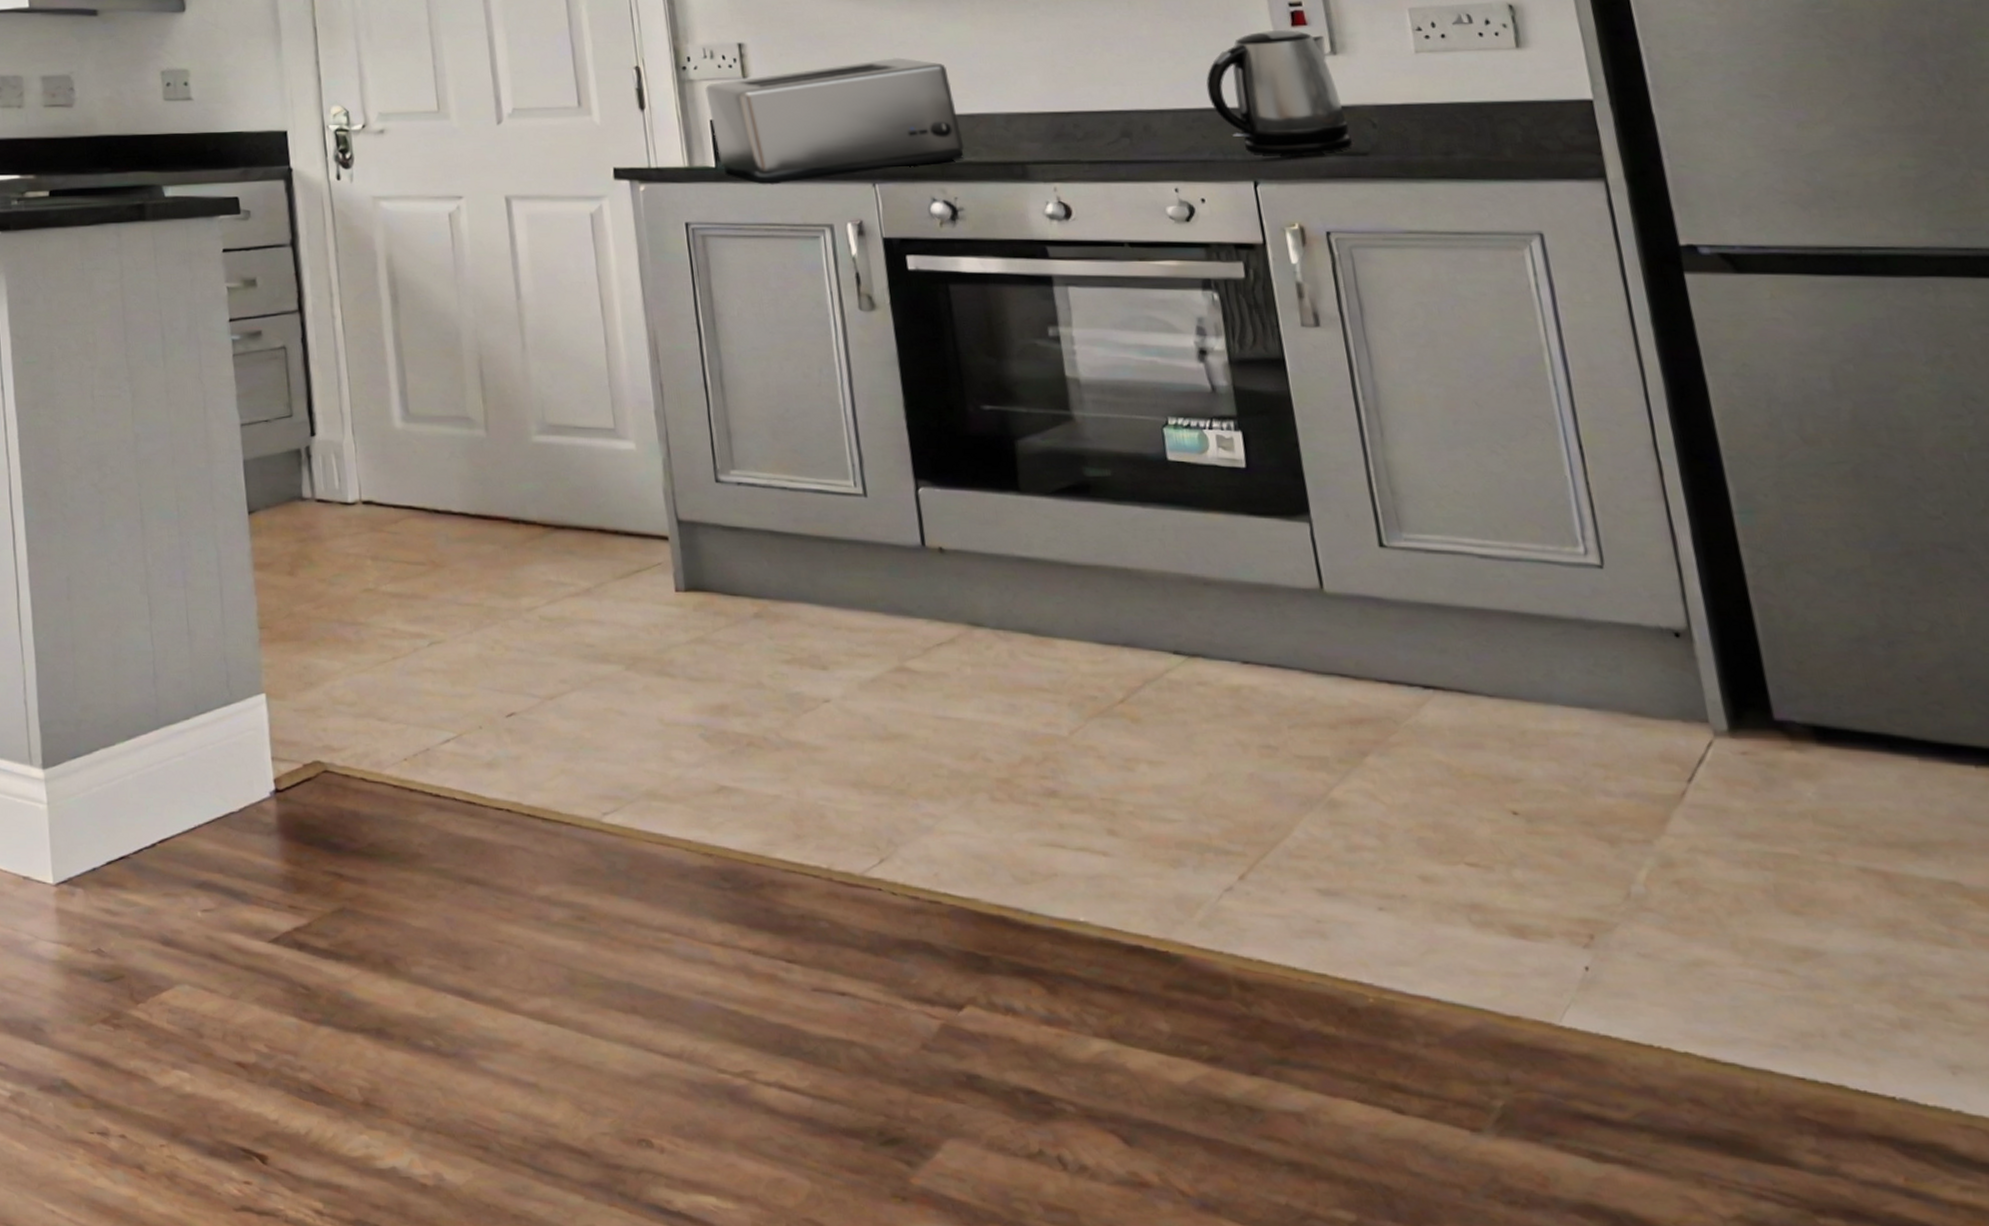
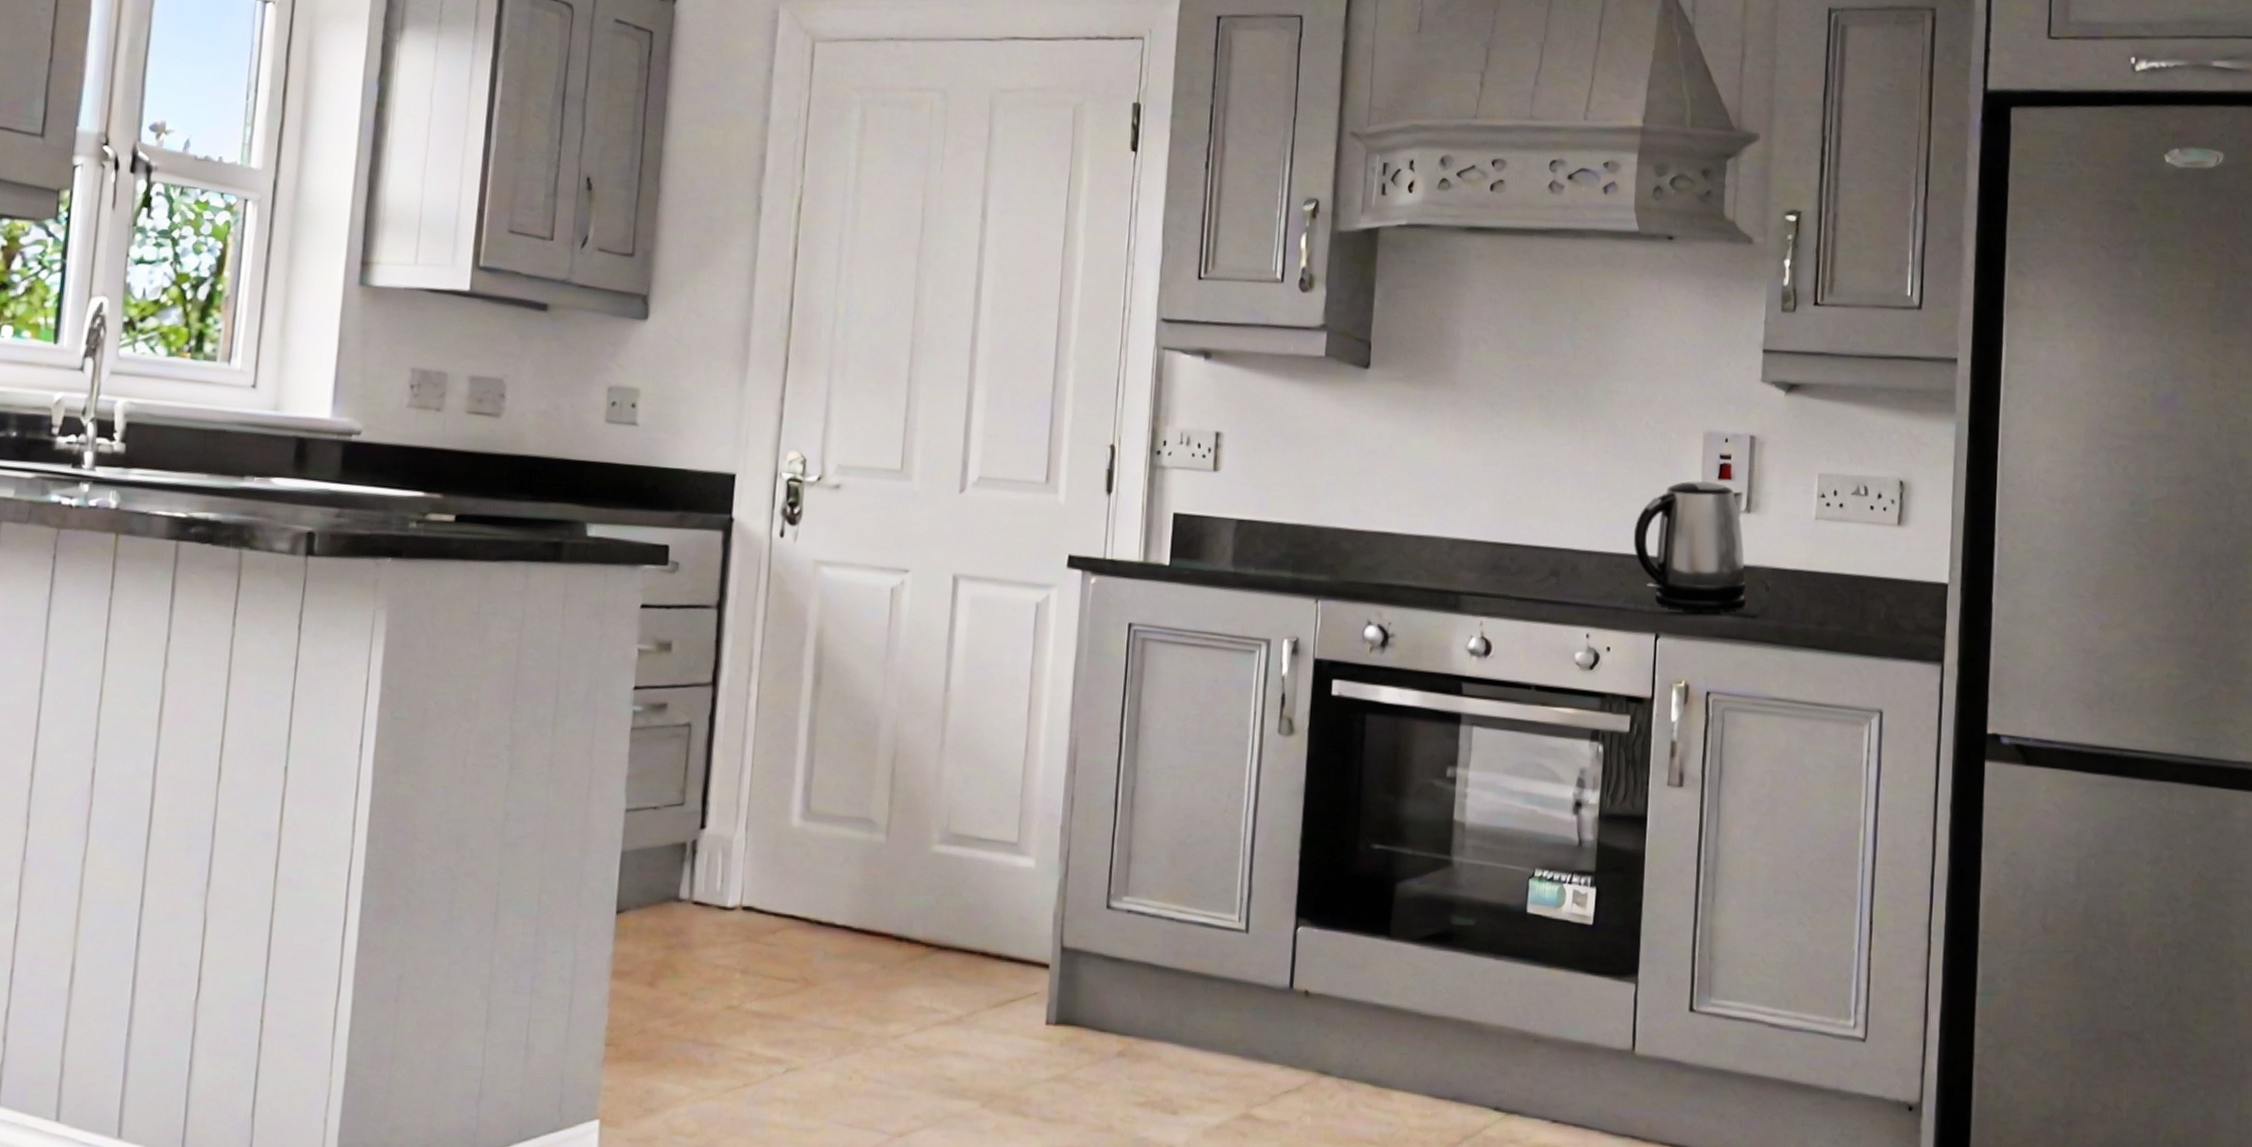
toaster: present [705,57,964,185] -> none [1174,466,1408,591]

